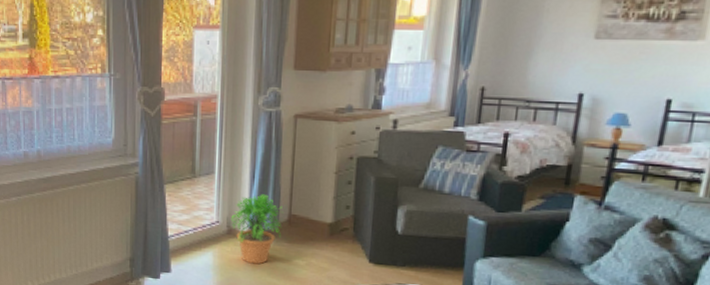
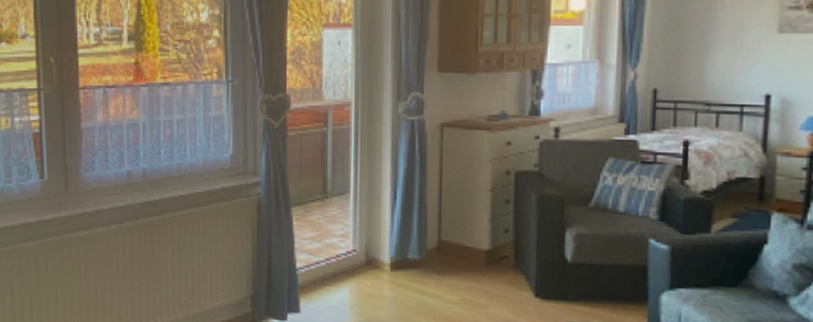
potted plant: present [231,194,283,264] -> none [370,217,431,301]

